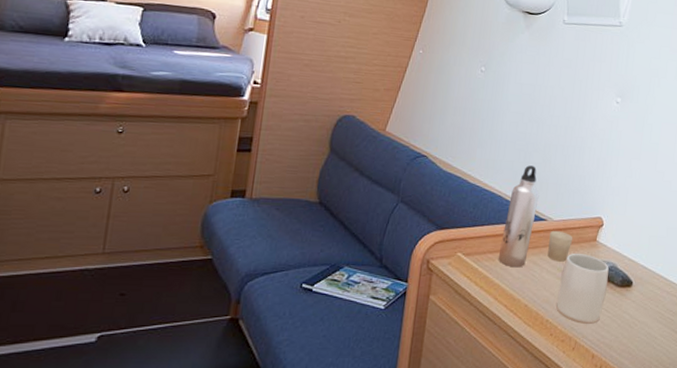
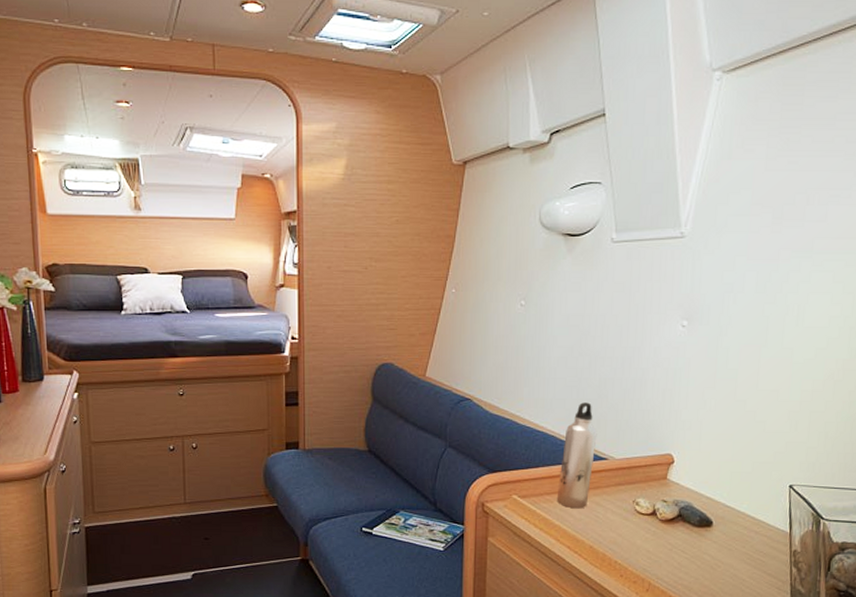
candle: present [547,230,573,263] -> none [611,469,640,503]
mug: present [556,254,609,324] -> none [625,493,684,565]

